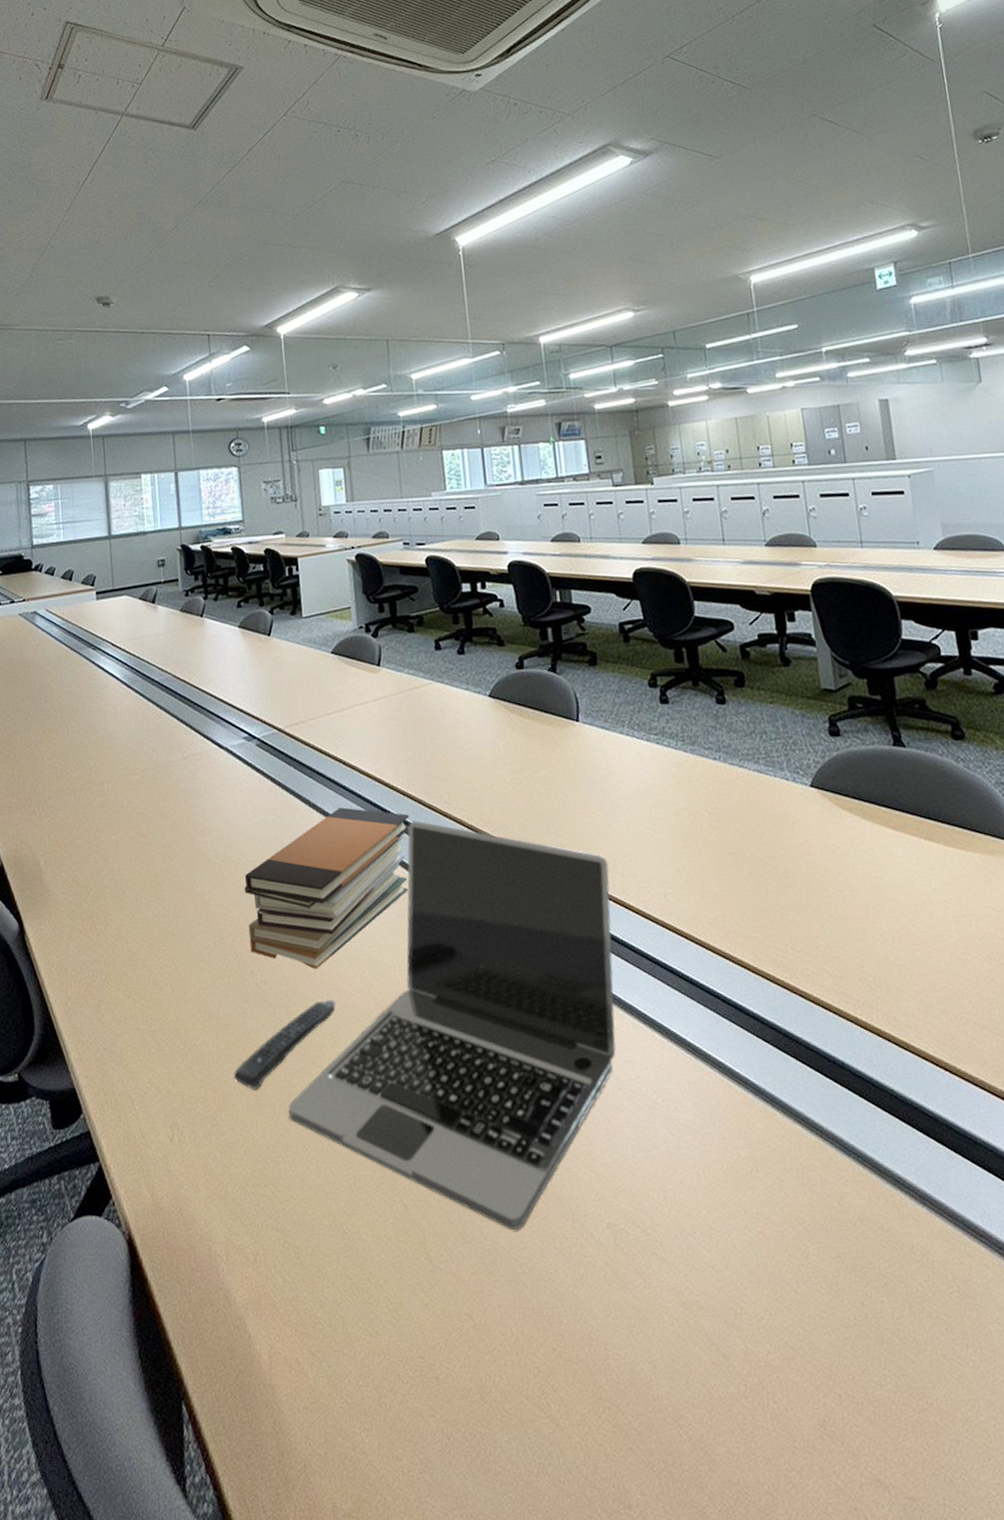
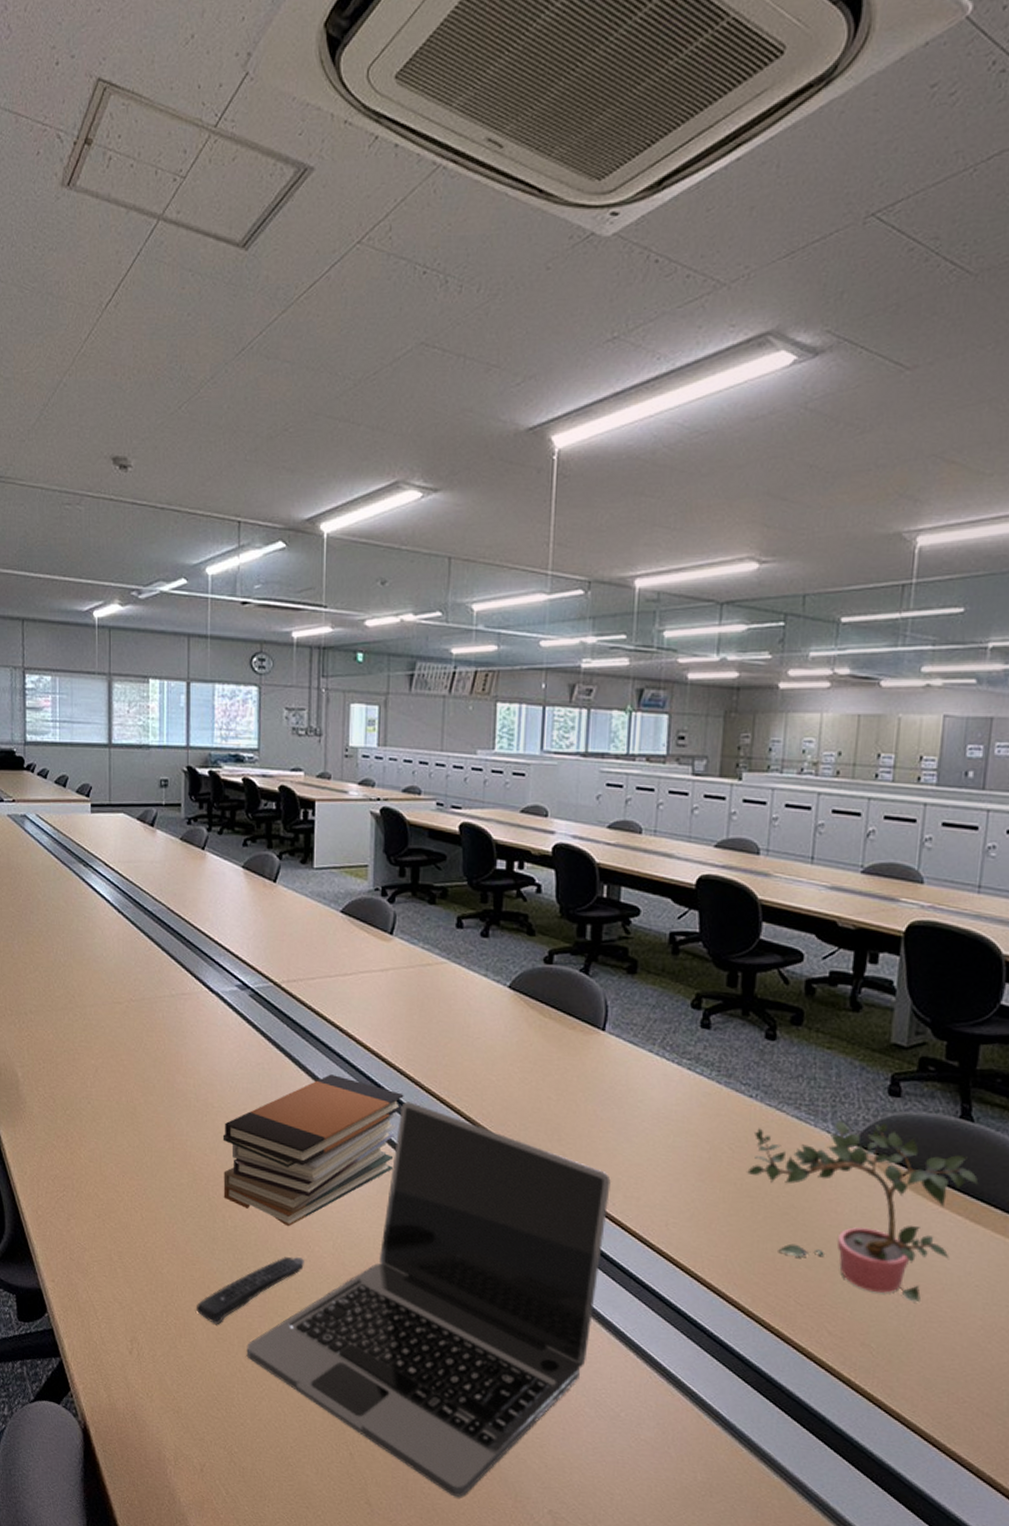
potted plant: none [724,763,923,927] -> present [746,1121,979,1302]

